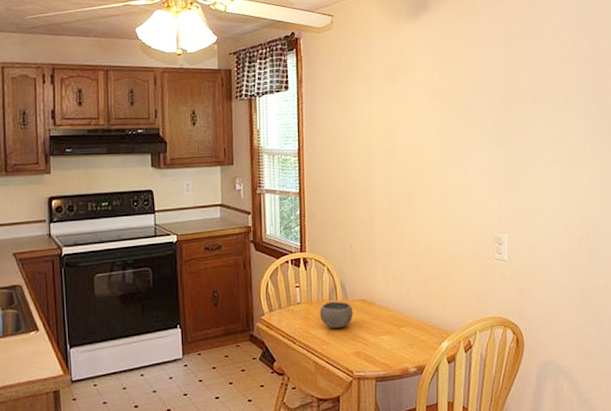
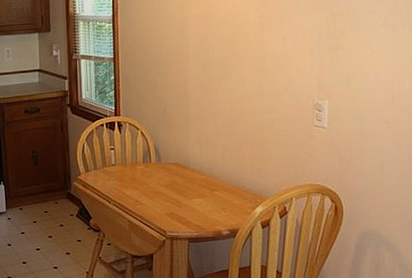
bowl: present [319,301,354,329] -> none [133,164,167,190]

